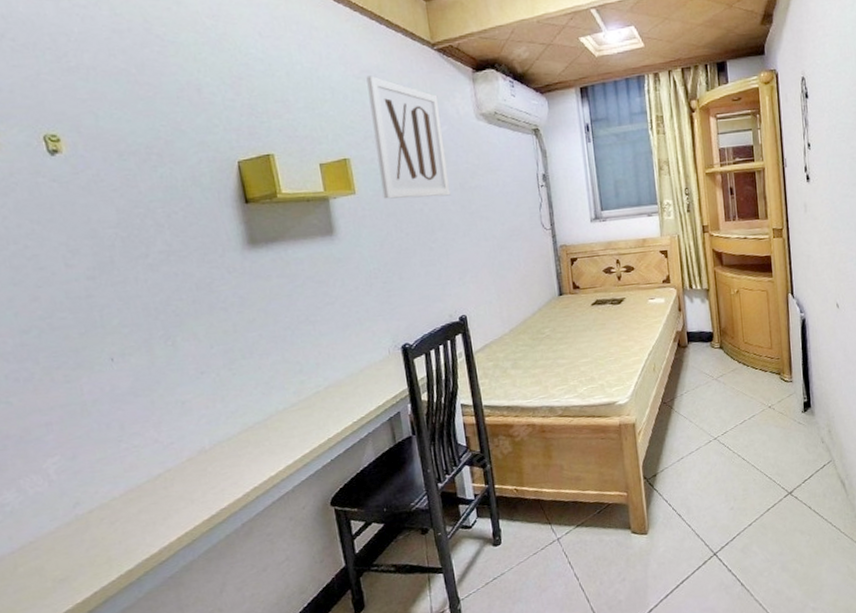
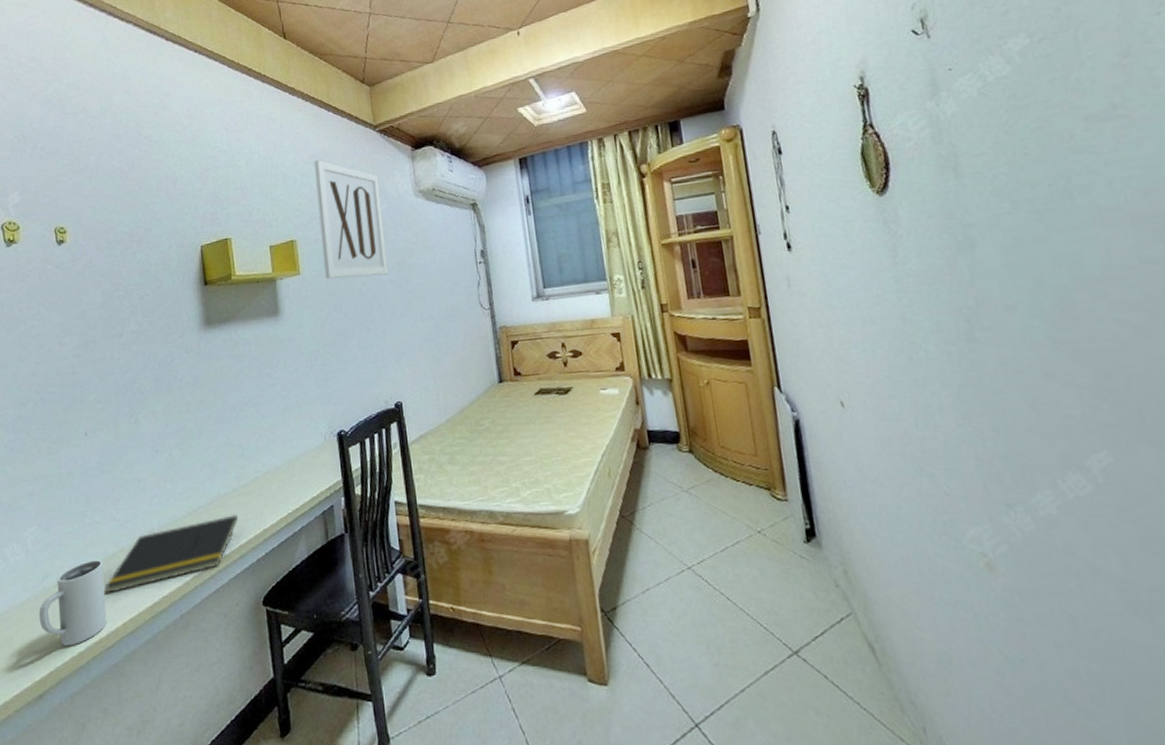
mug: none [73,482,158,567] -> present [39,560,107,647]
notepad: none [151,427,300,513] -> present [105,515,238,593]

